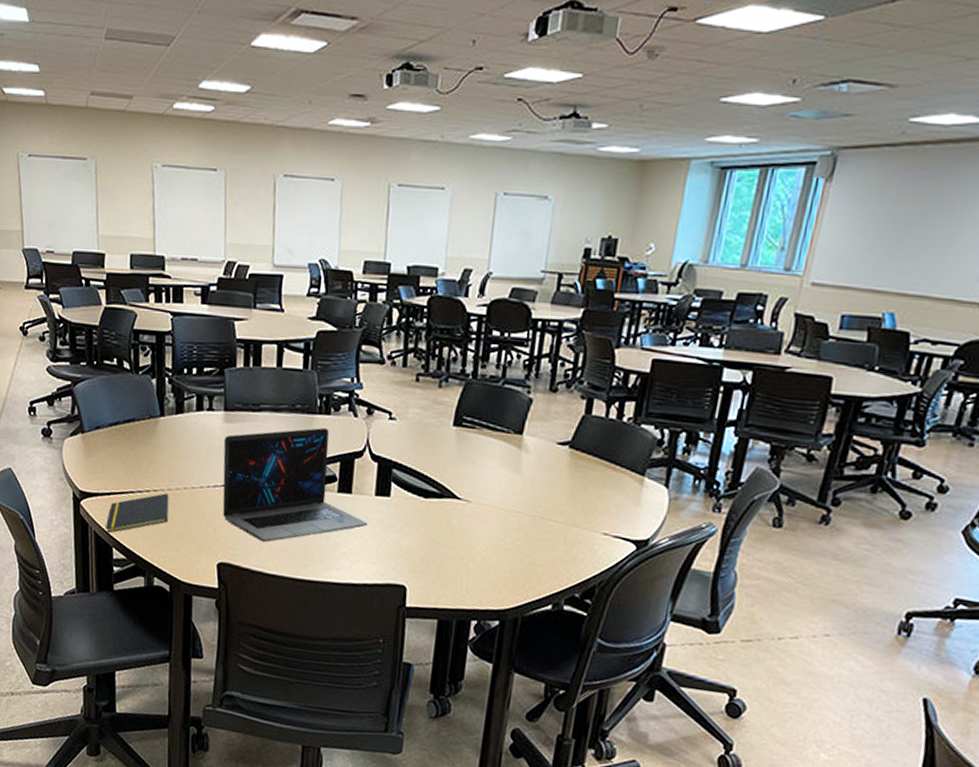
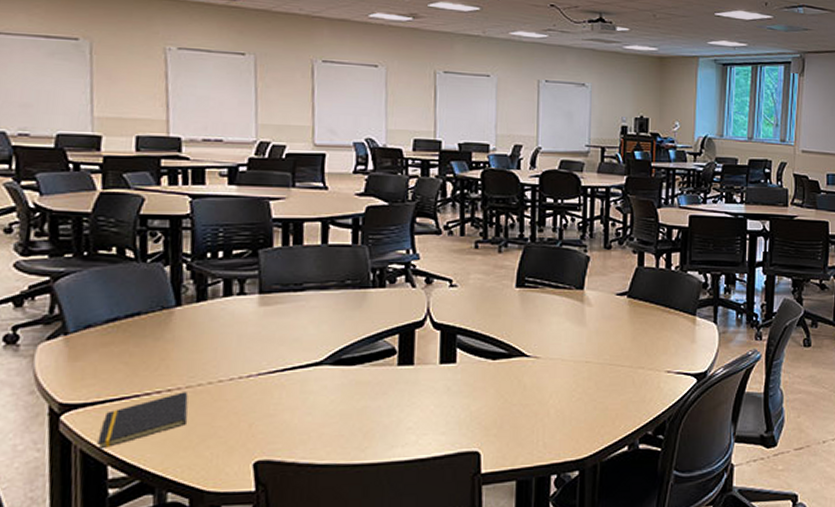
laptop: present [222,428,368,543] -> none [259,302,434,431]

